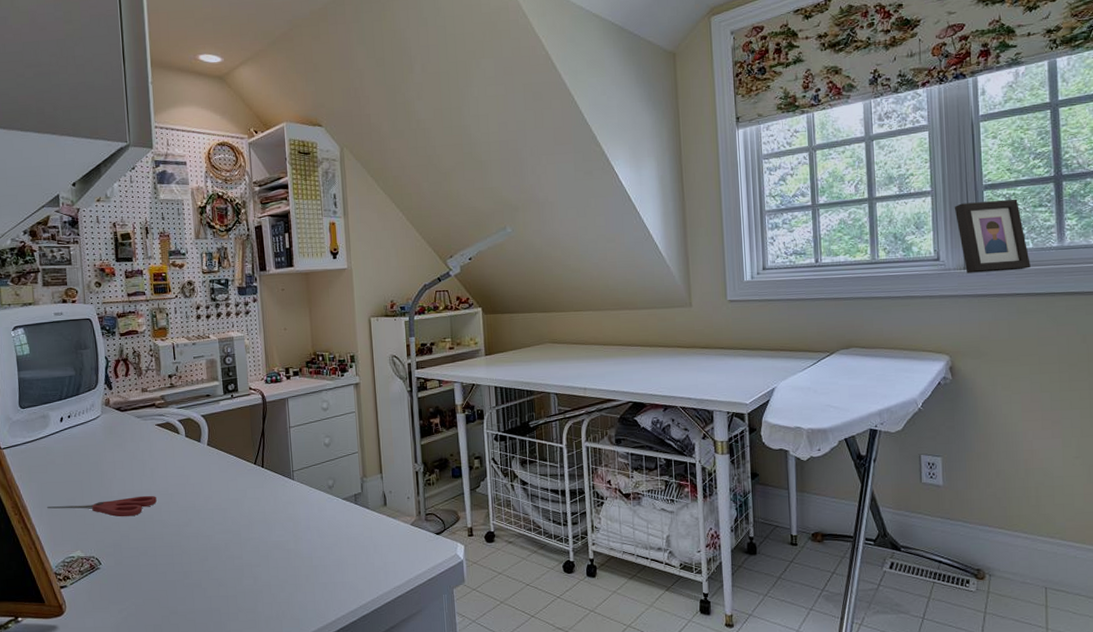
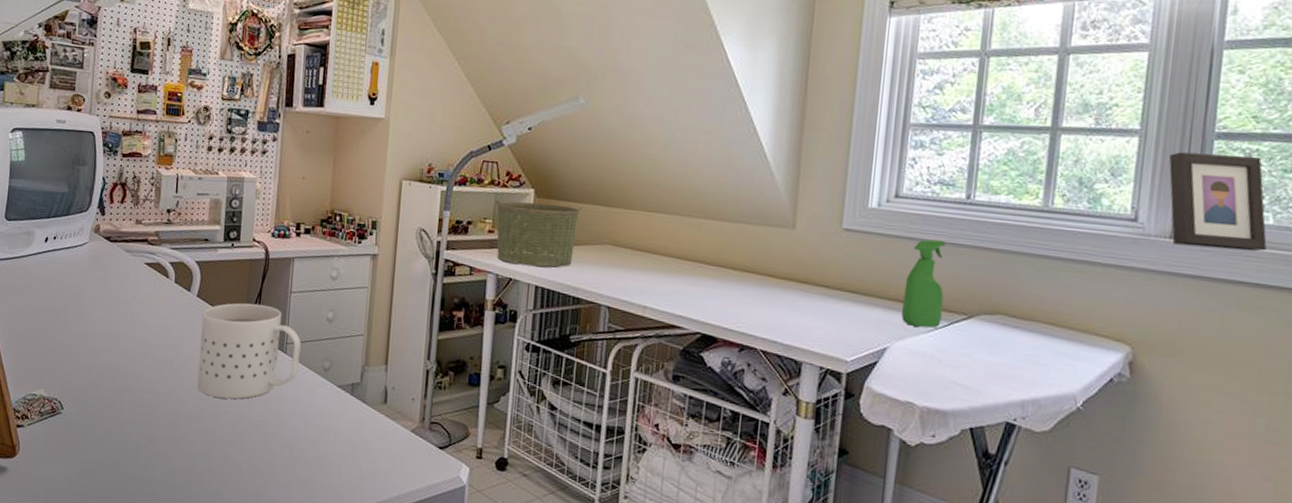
scissors: present [46,495,157,517] -> none [16,334,133,362]
mug: none [215,442,307,528] -> present [197,303,301,399]
basket: none [451,316,523,372] -> present [495,200,582,268]
spray bottle: none [780,297,811,368] -> present [901,239,946,328]

